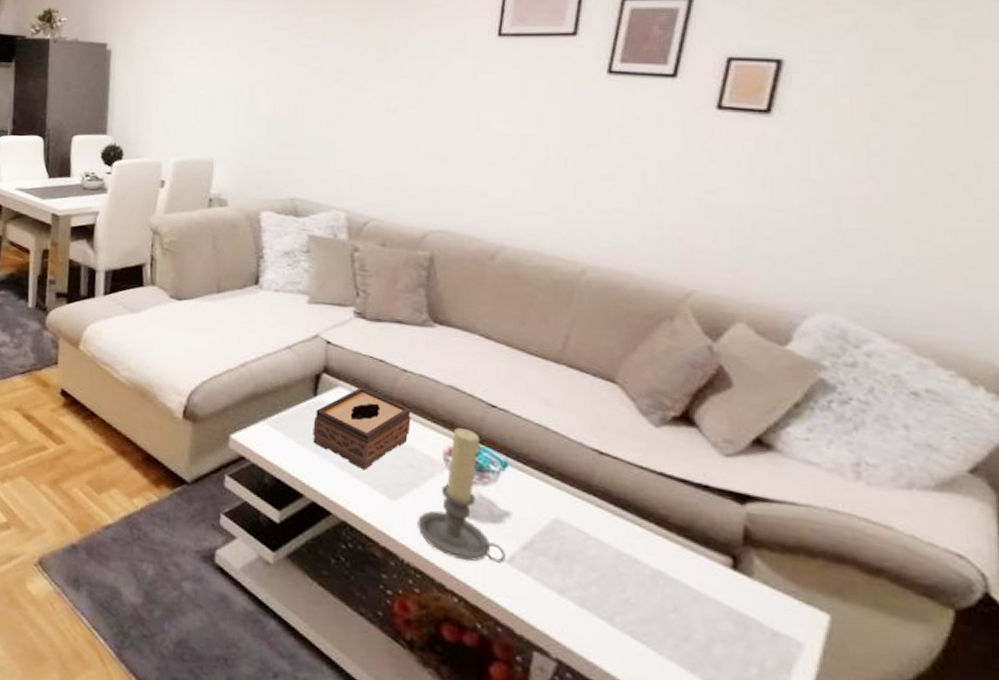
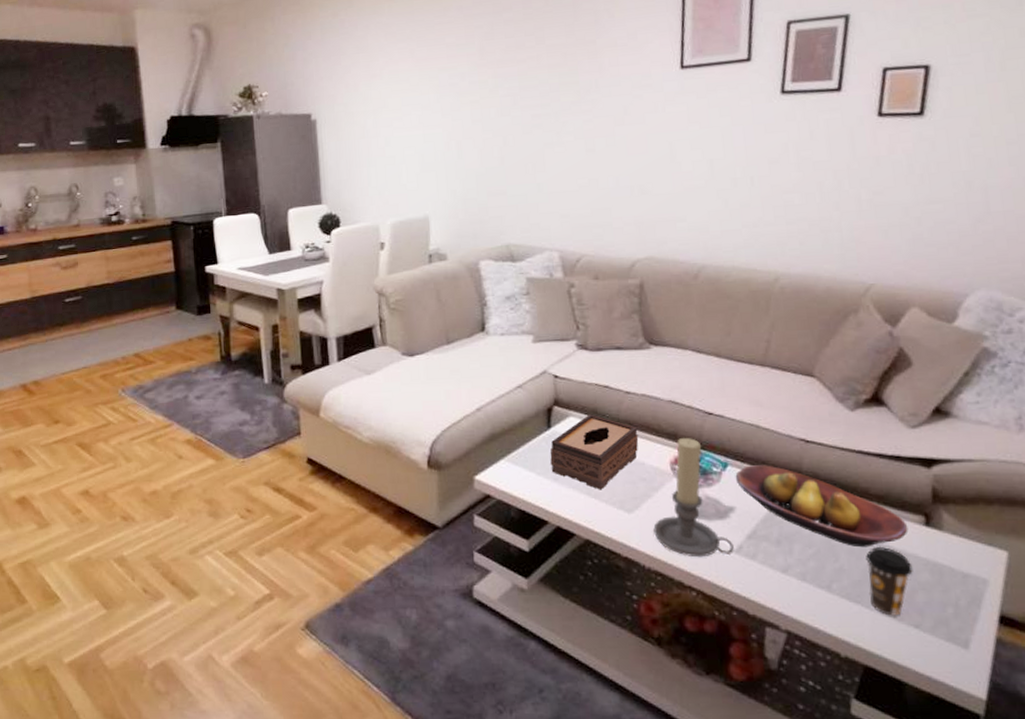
fruit bowl: none [515,469,711,583] -> present [735,465,908,548]
coffee cup: none [658,583,713,666] -> present [866,546,913,616]

